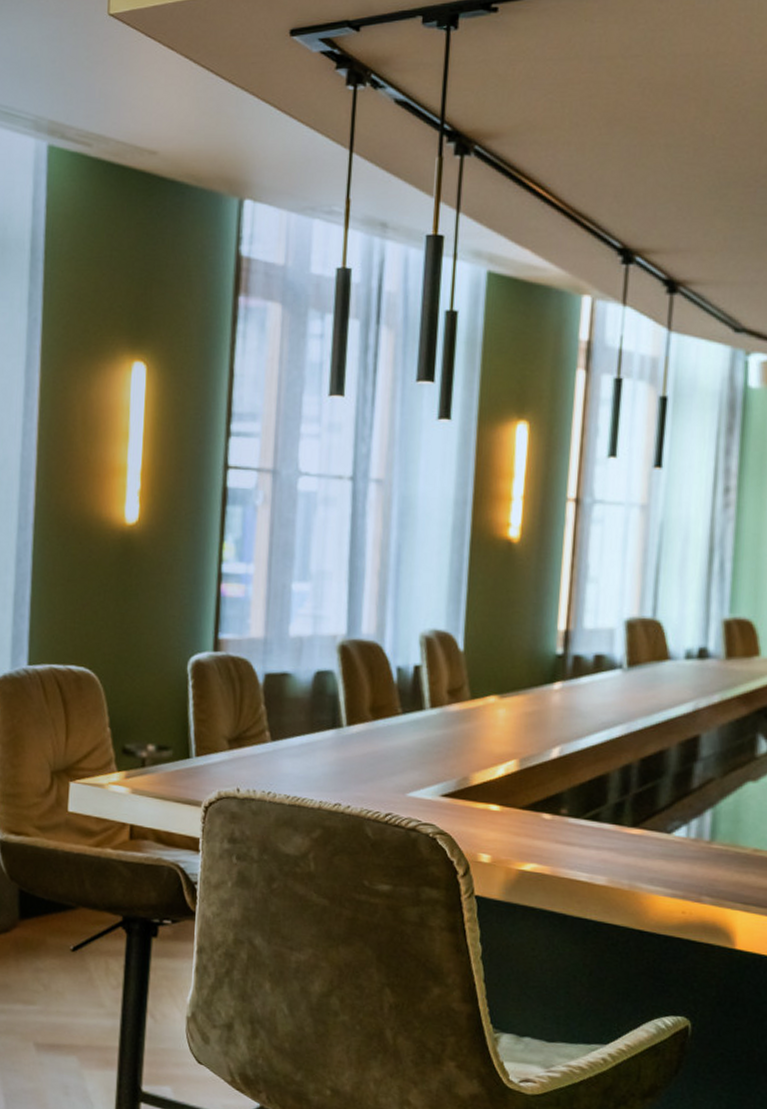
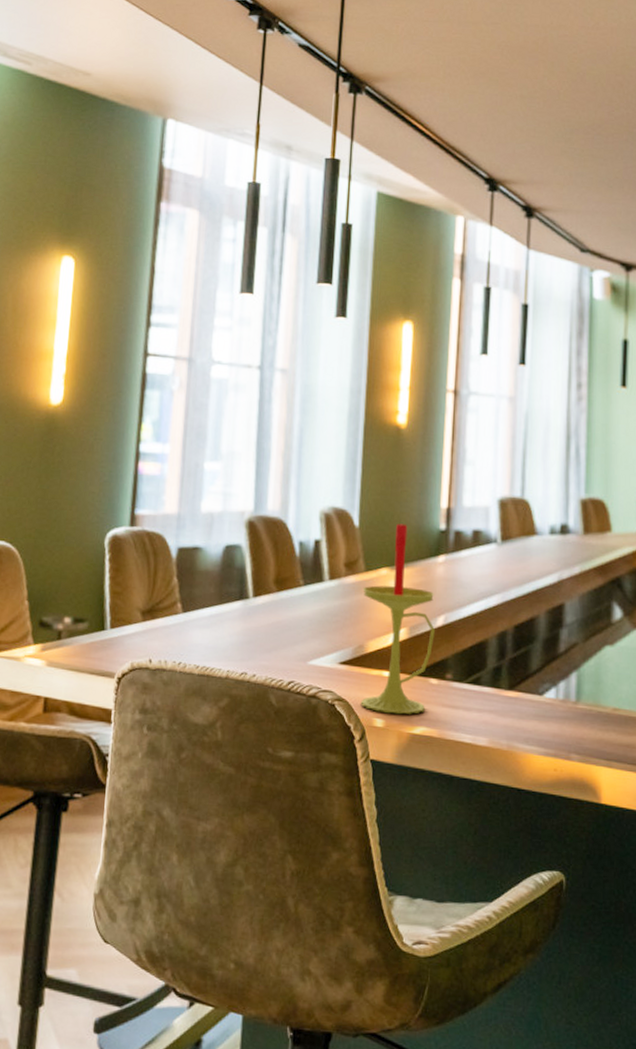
candle: none [464,647,550,850] -> present [360,523,435,715]

